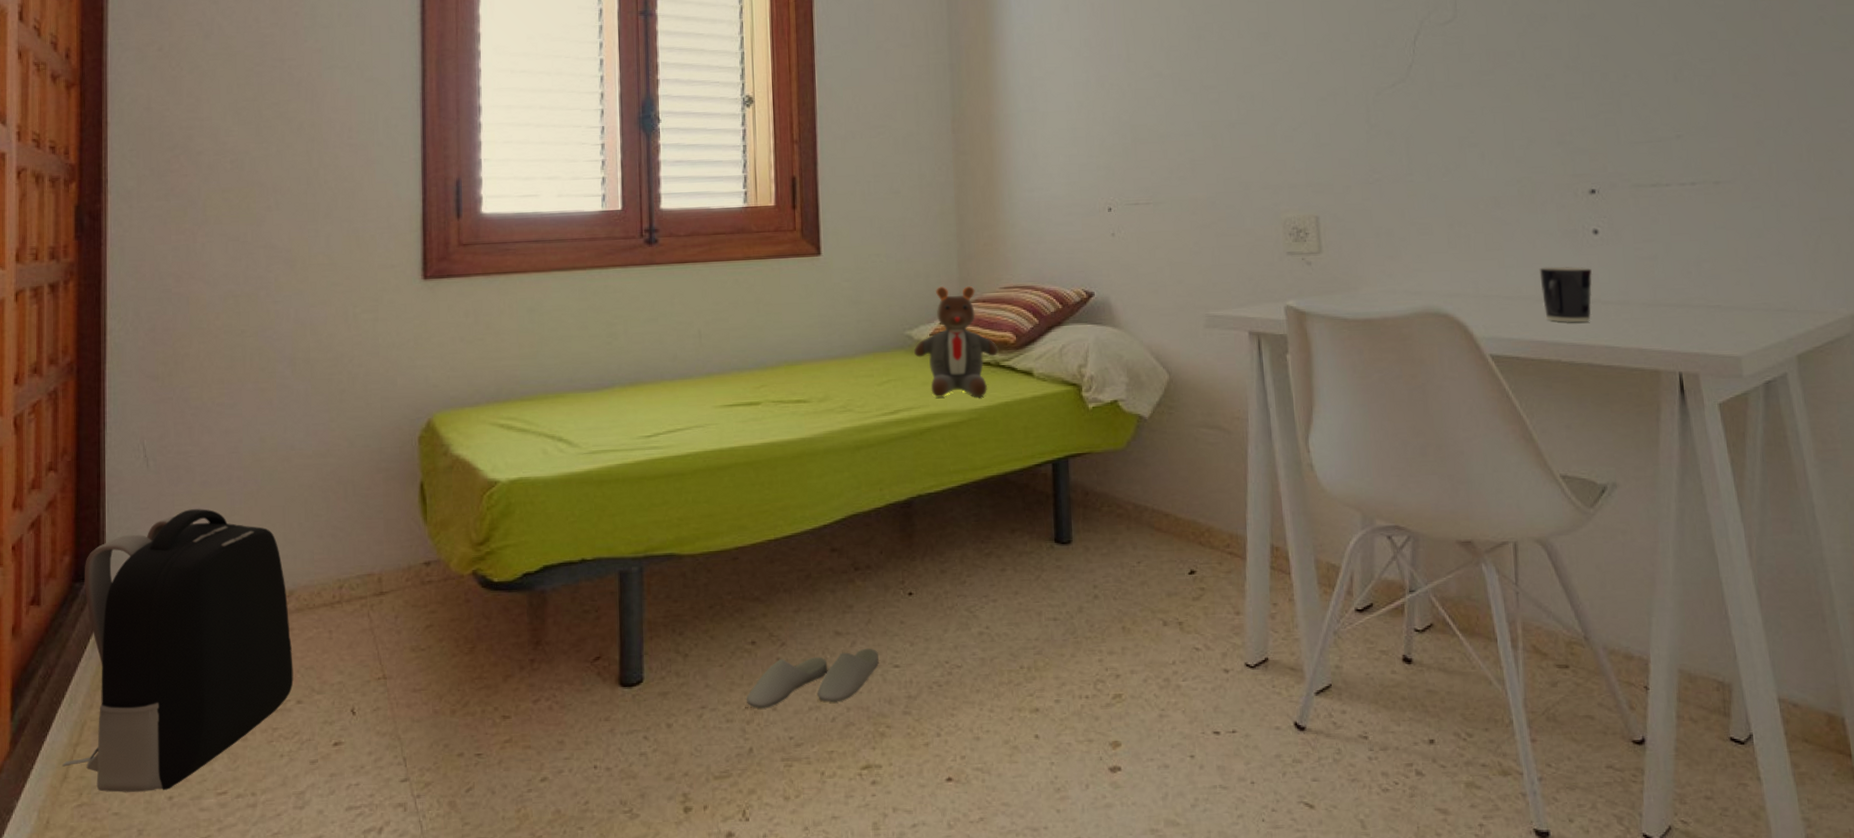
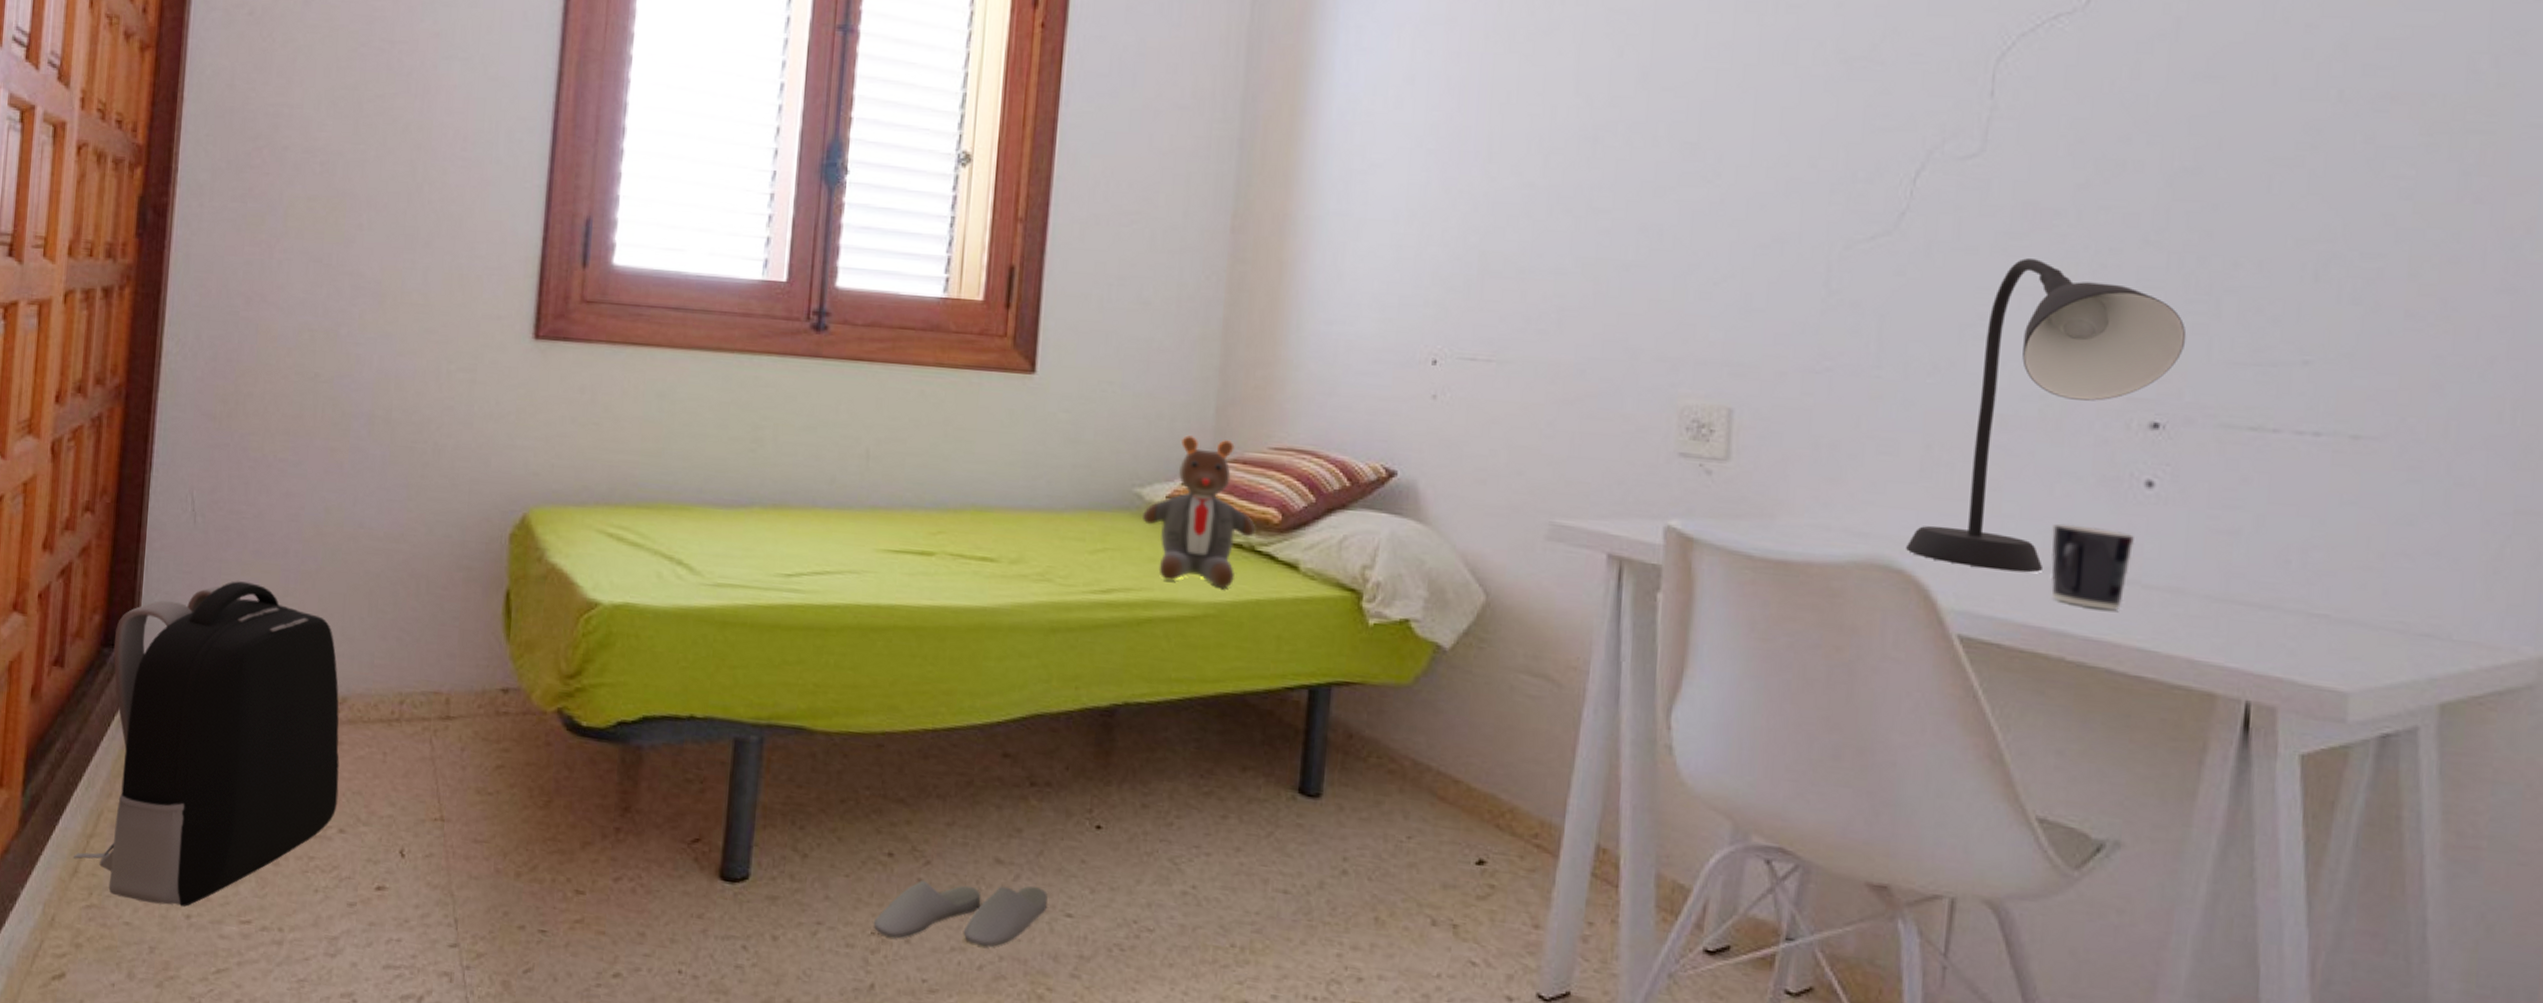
desk lamp: none [1447,87,1603,306] -> present [1906,258,2187,573]

